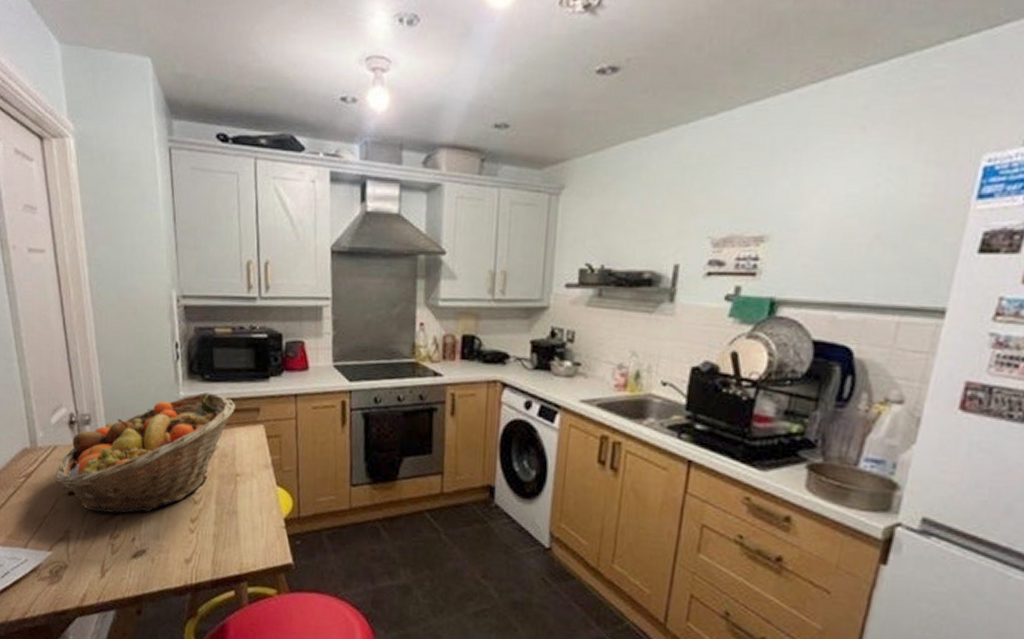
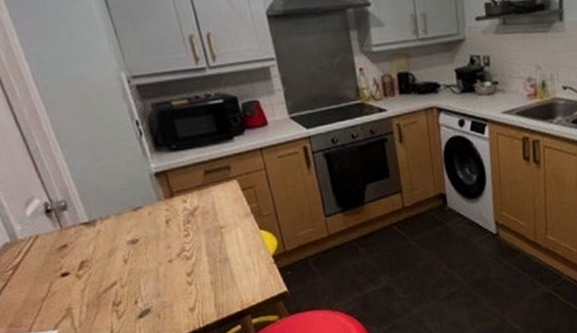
fruit basket: present [55,392,236,514] -> none [43,160,208,286]

